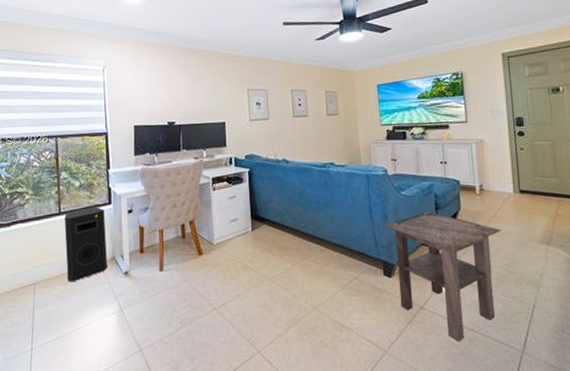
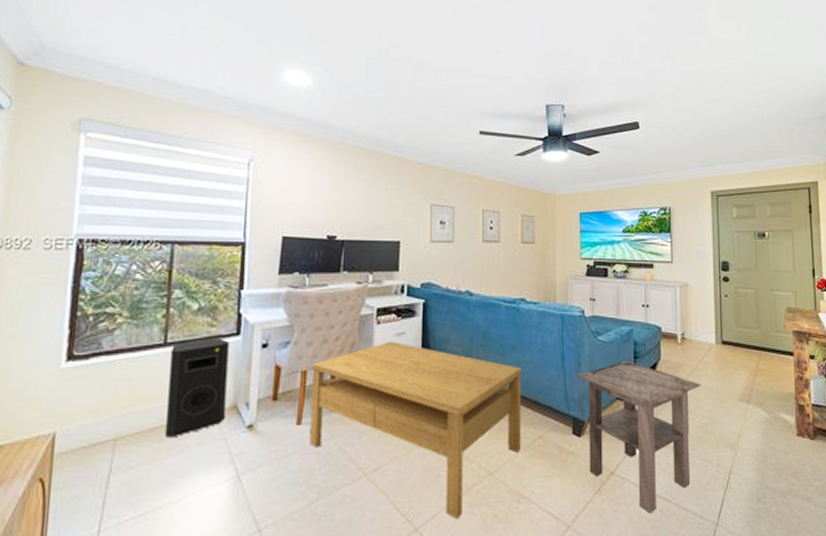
coffee table: none [167,203,339,344] -> present [309,341,521,520]

